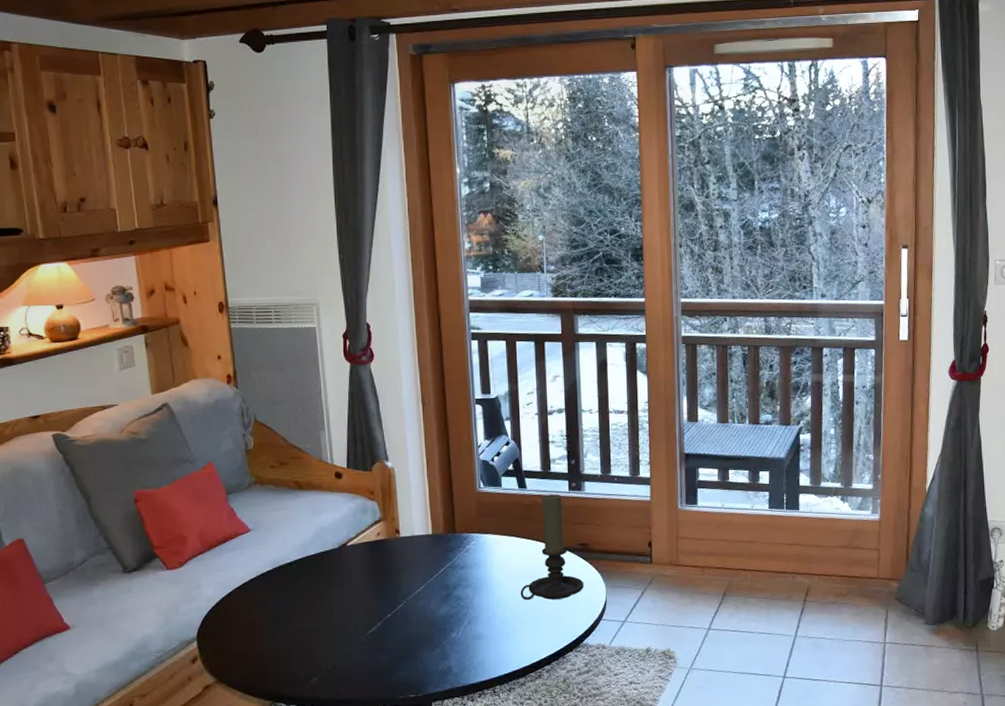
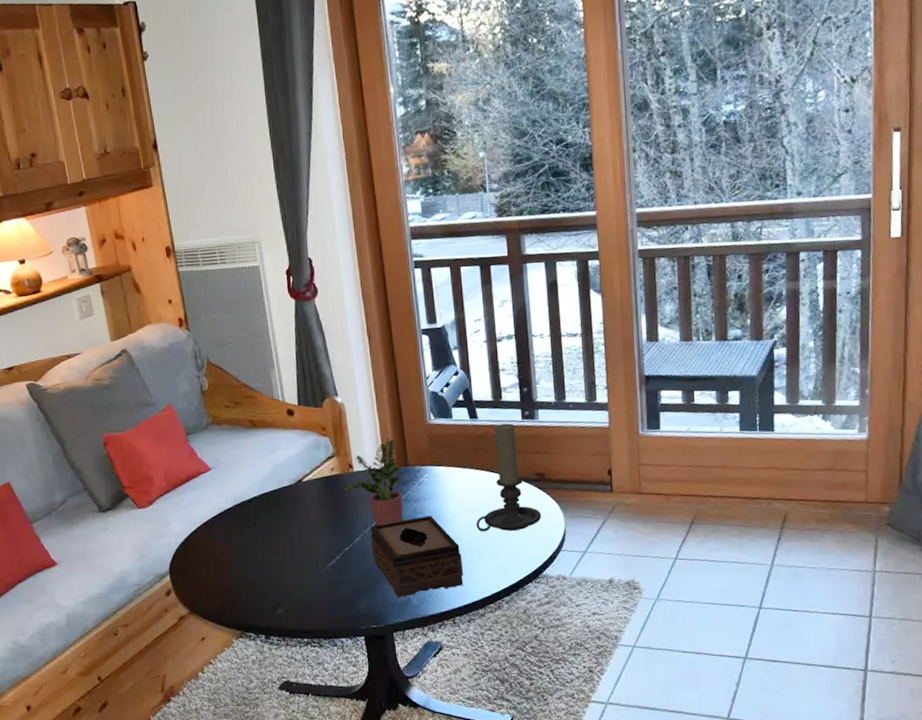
potted plant: none [388,504,449,592] -> present [343,438,403,526]
tissue box: none [414,583,505,666] -> present [370,515,464,598]

